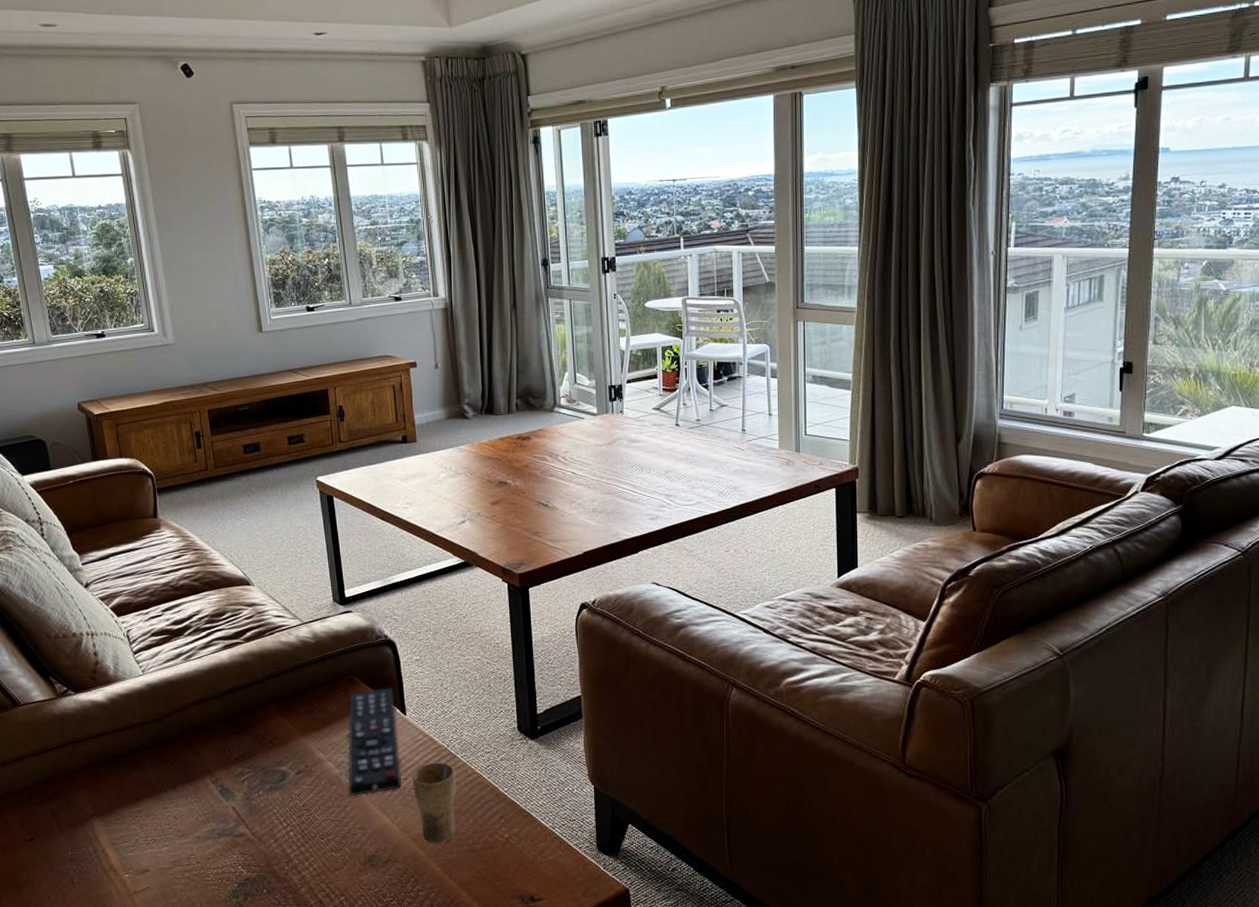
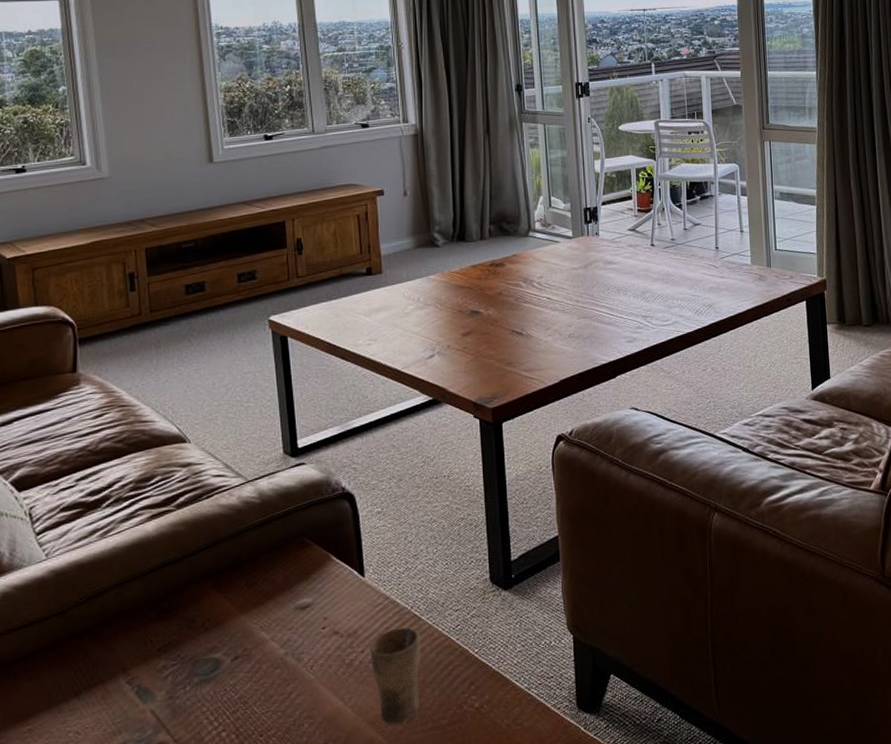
remote control: present [348,687,402,797] -> none [295,545,358,680]

